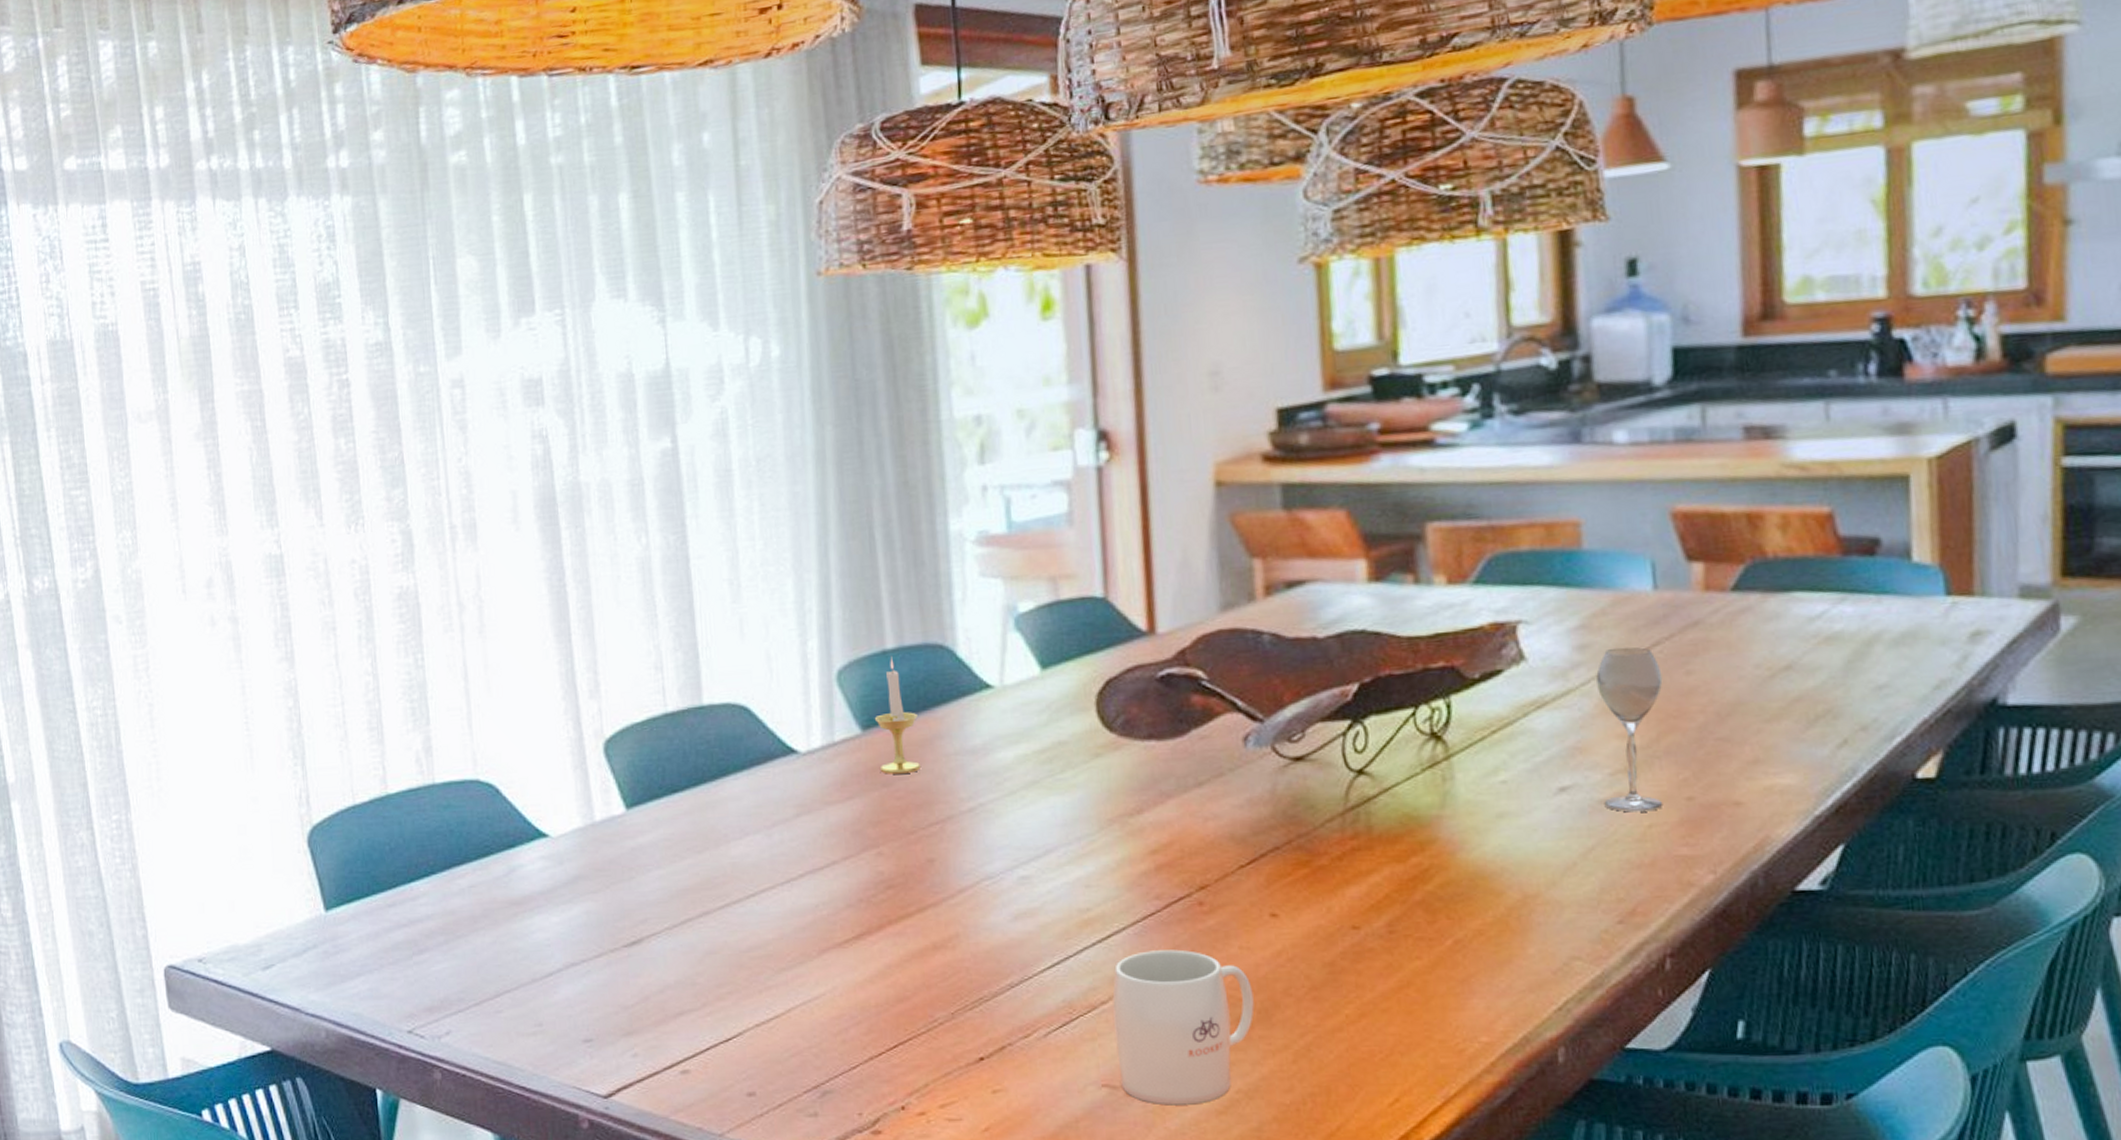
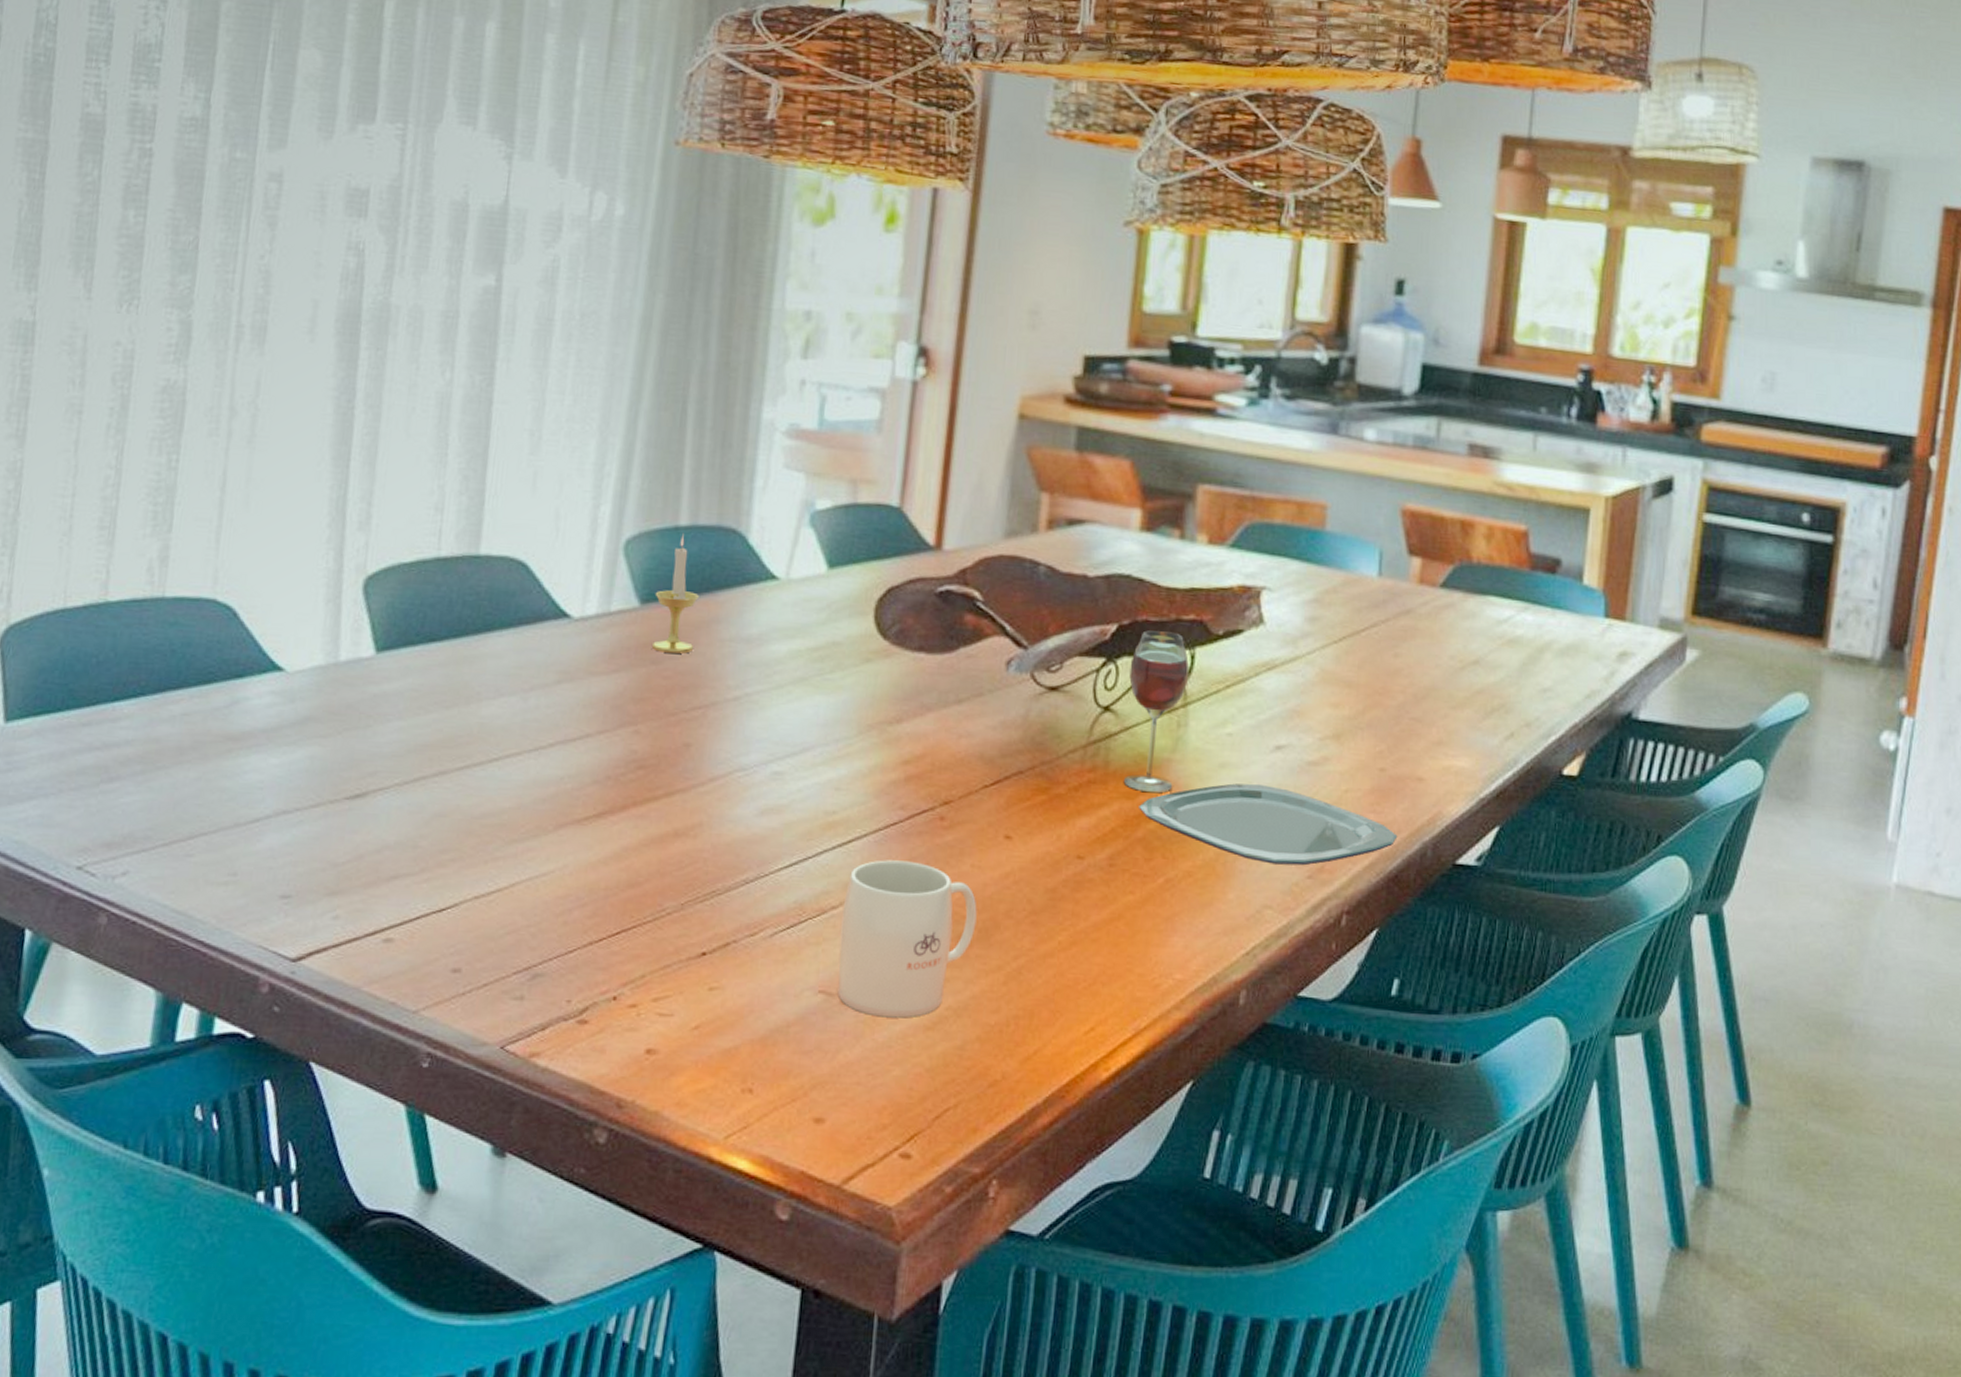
wineglass: none [1379,683,1448,853] -> present [1123,630,1190,793]
plate: none [1412,830,1720,913] -> present [1139,783,1398,866]
wineglass: present [1596,647,1664,813] -> none [1311,624,1375,777]

